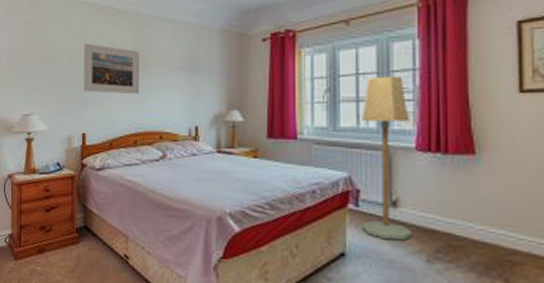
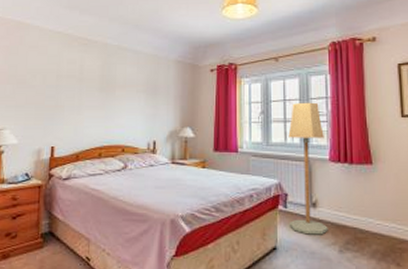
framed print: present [84,43,139,95] -> none [55,67,106,113]

